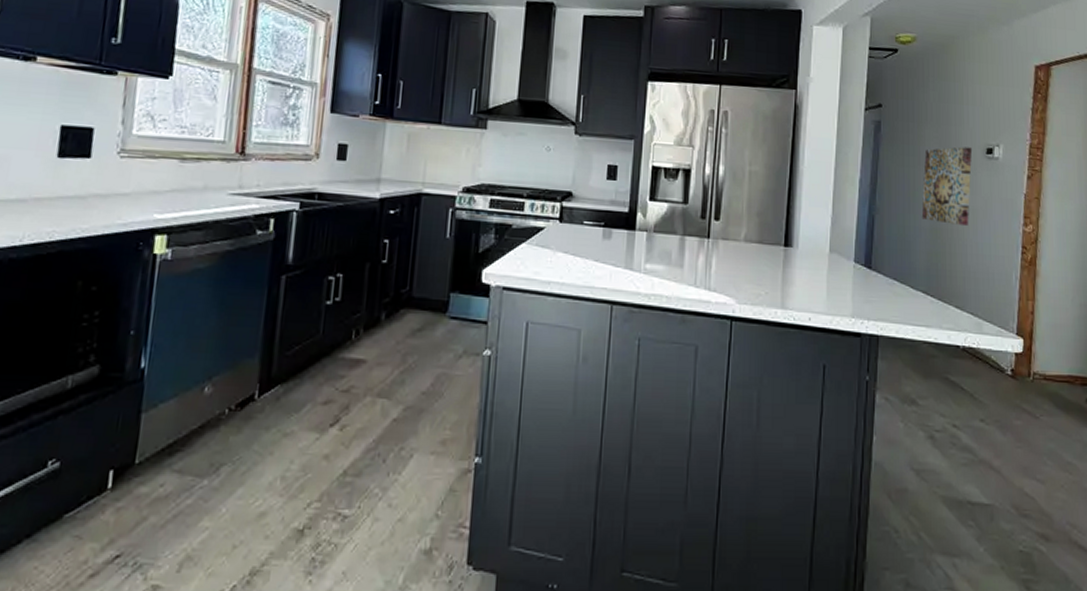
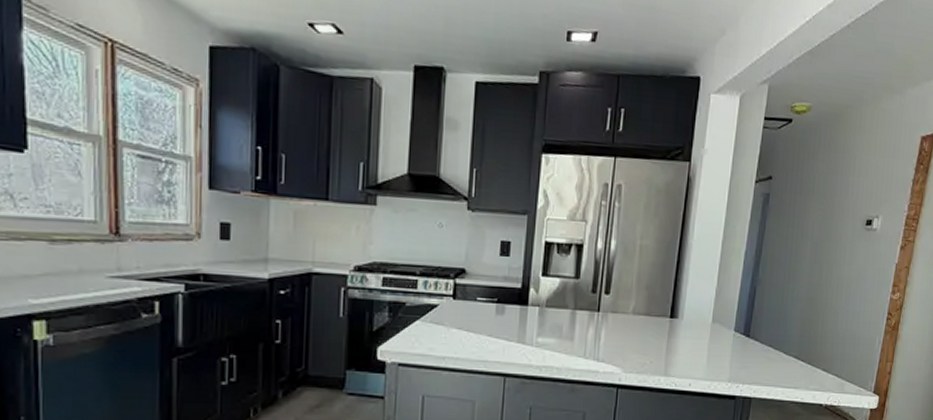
wall art: present [921,147,973,225] -> none [799,218,854,294]

